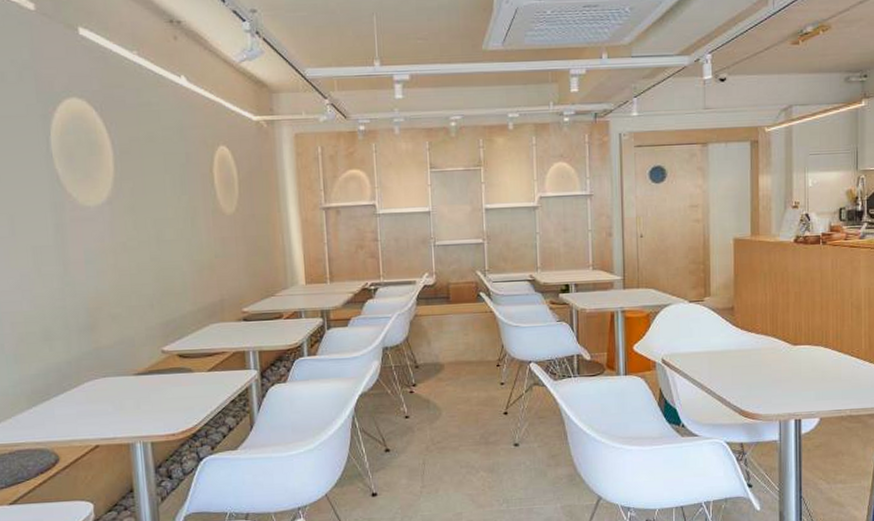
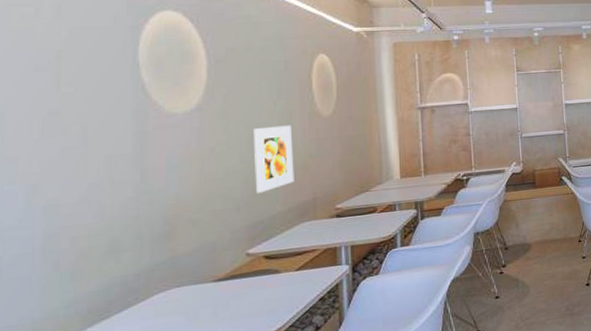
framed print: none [161,222,202,291] -> present [254,125,294,193]

